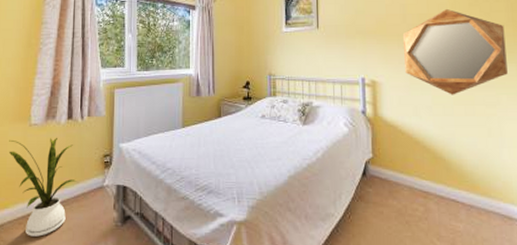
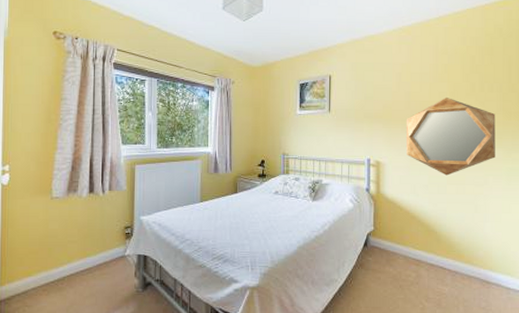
house plant: present [8,137,77,237] -> none [30,210,99,302]

